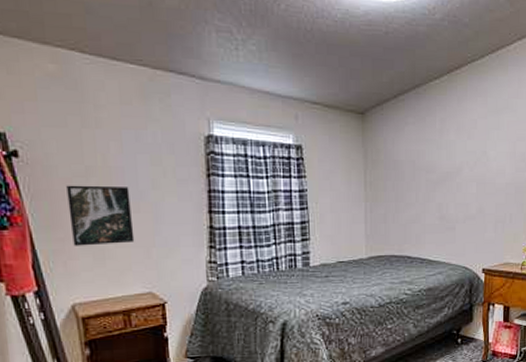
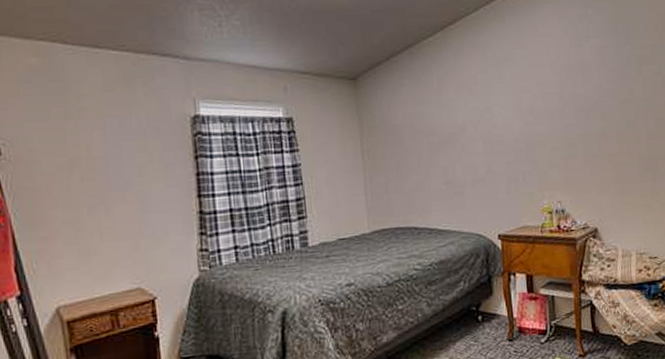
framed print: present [66,185,135,246] -> none [49,176,121,244]

